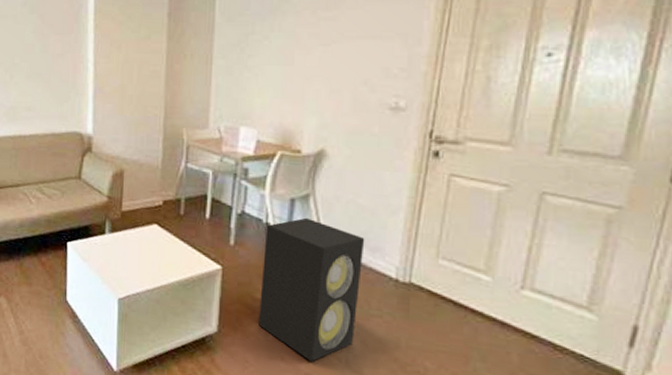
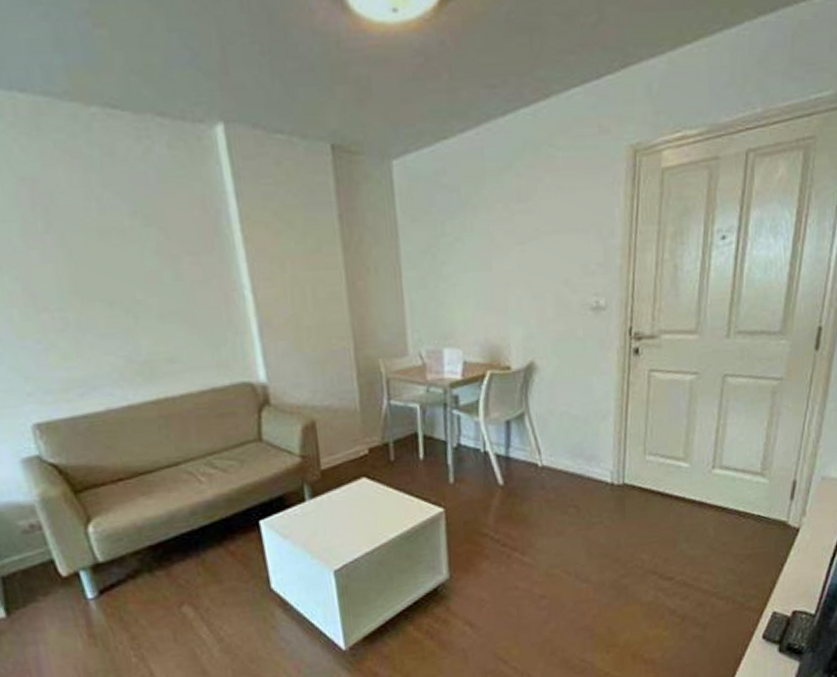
speaker: present [259,217,365,362] -> none [485,438,581,583]

